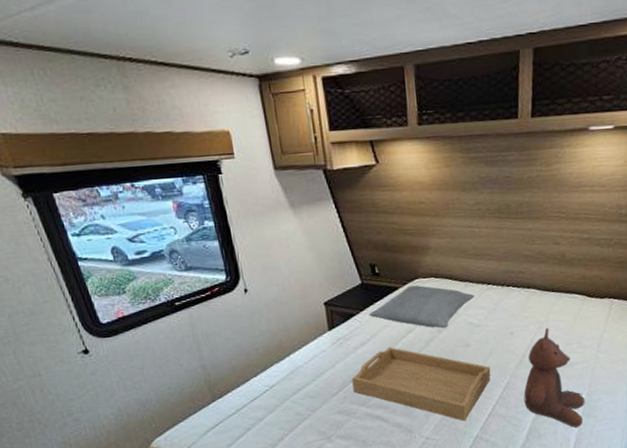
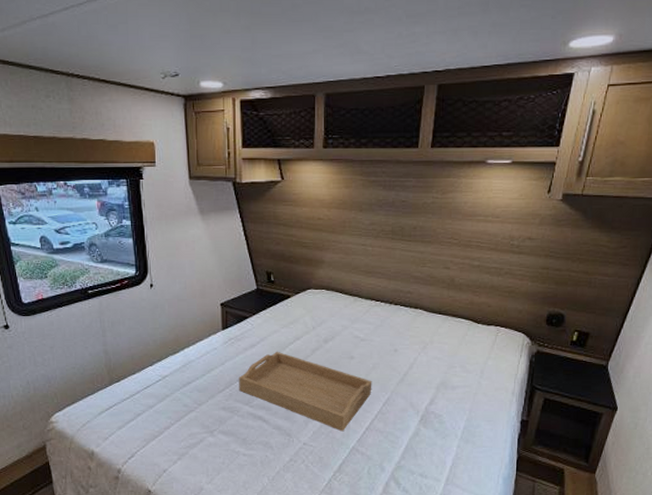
pillow: present [369,285,474,328] -> none [261,295,362,339]
stuffed bear: present [524,327,585,428] -> none [403,348,465,451]

